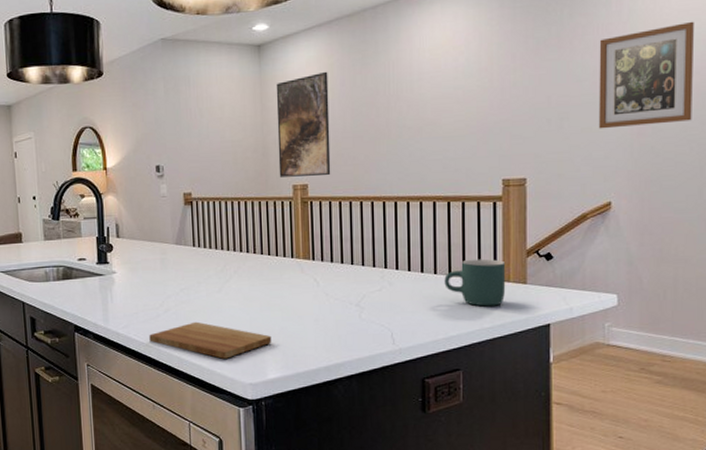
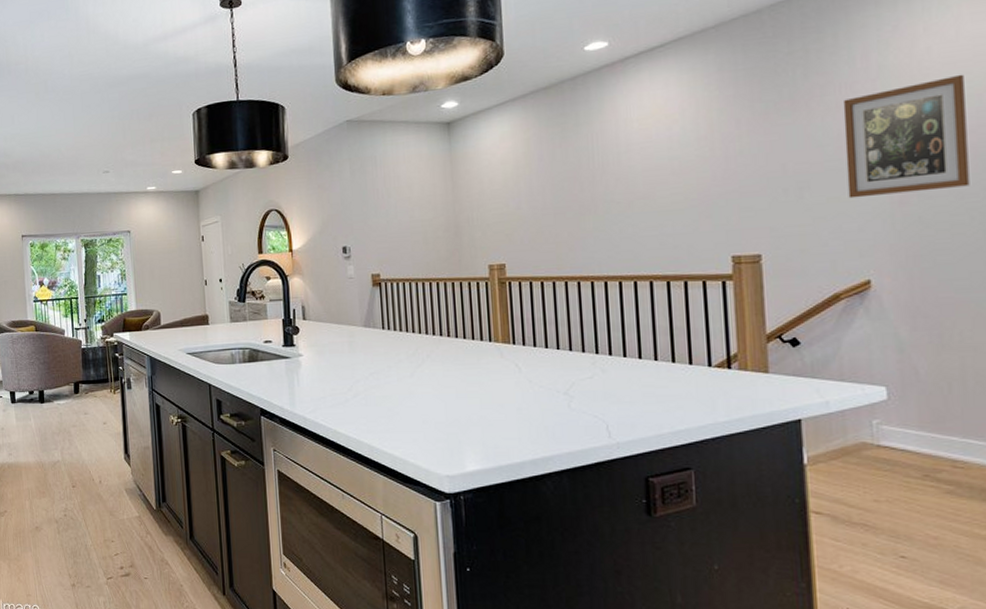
cutting board: present [149,321,272,359] -> none [337,407,470,448]
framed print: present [276,71,331,177] -> none [467,146,531,257]
mug: present [444,259,506,307] -> none [667,344,743,398]

